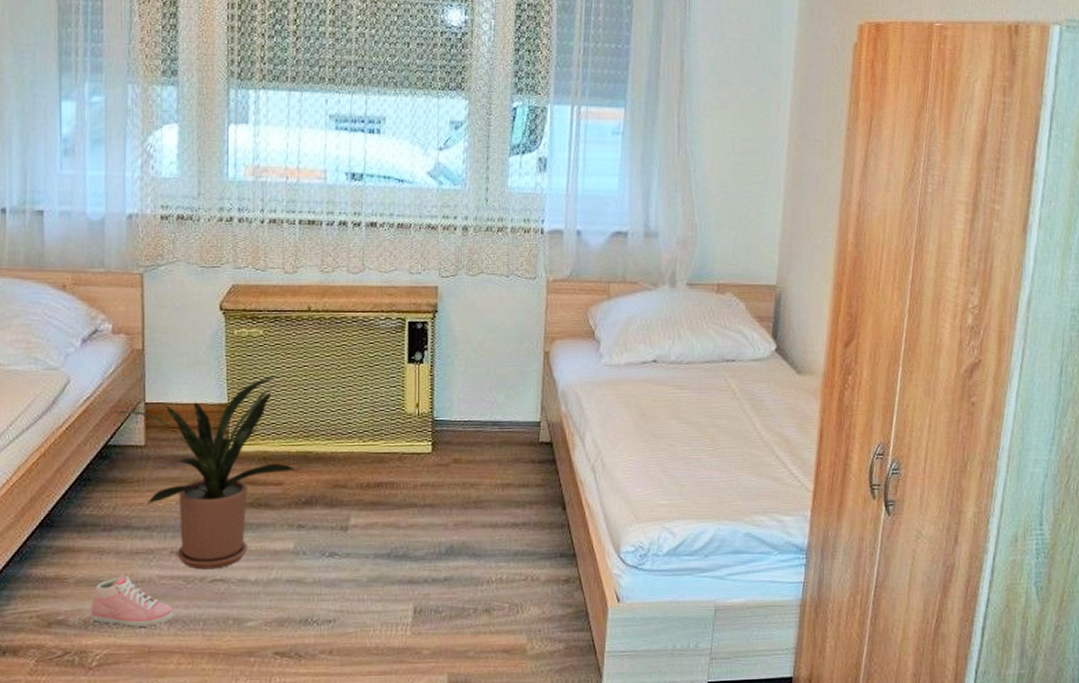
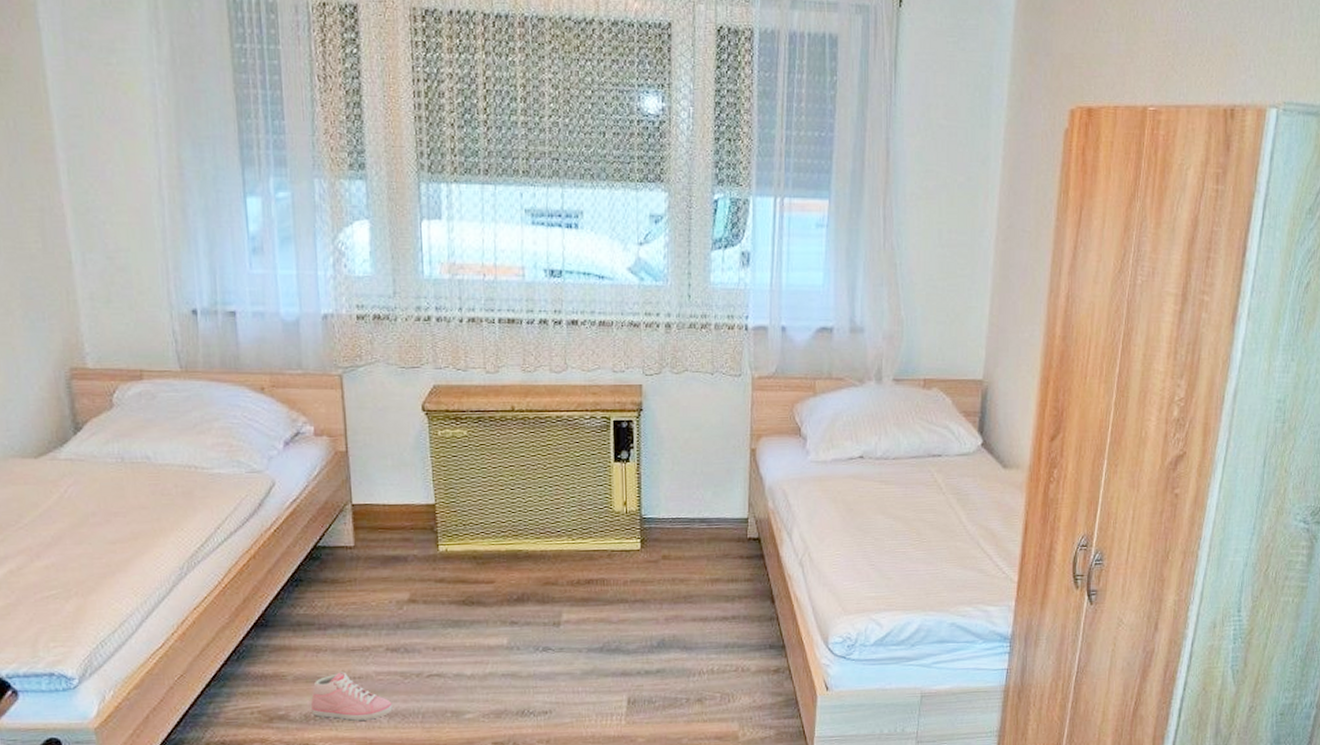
house plant: present [115,375,299,570] -> none [322,476,509,666]

